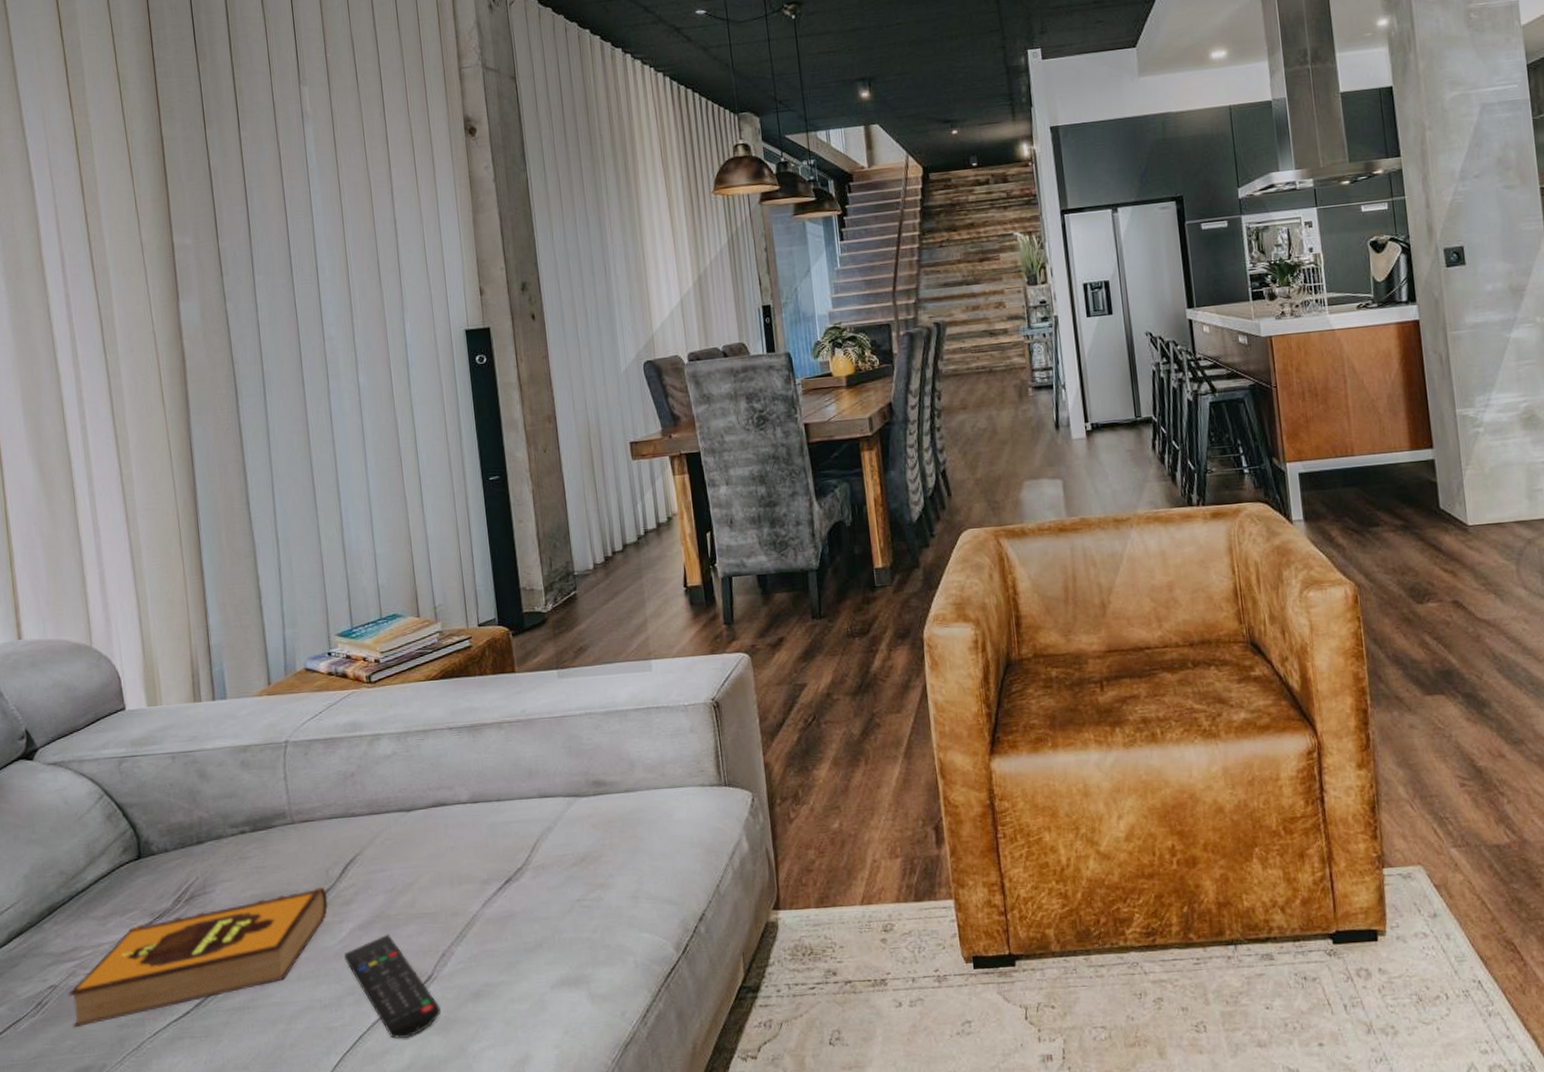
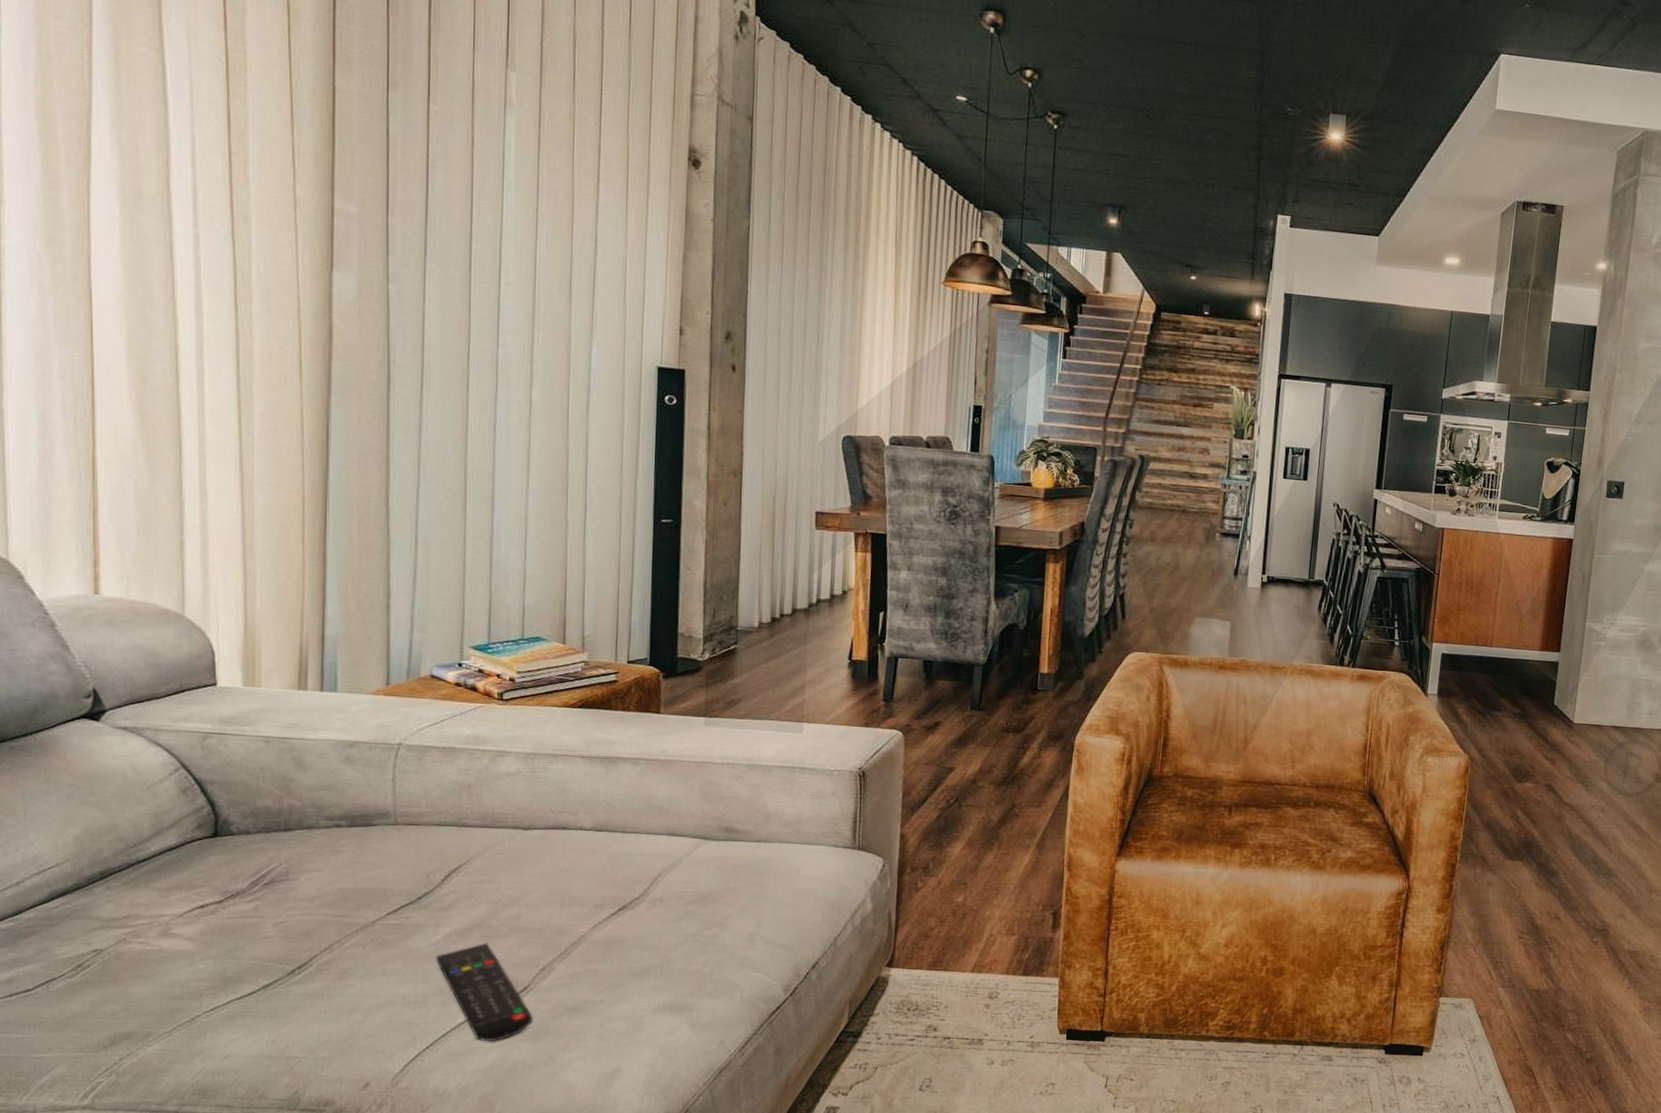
hardback book: present [68,886,329,1028] -> none [116,889,425,994]

